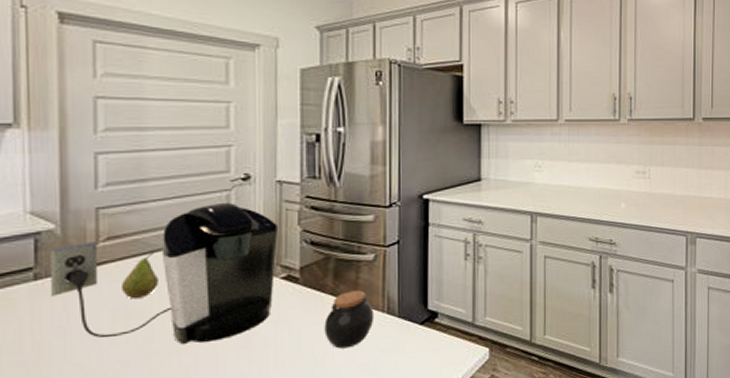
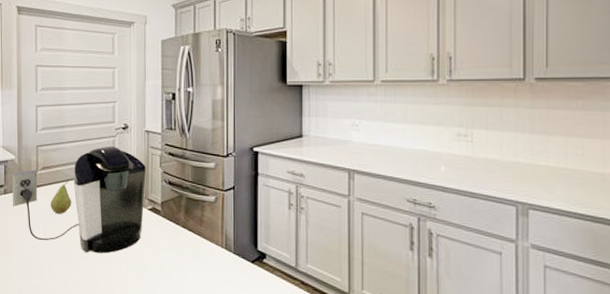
jar: present [324,290,374,349] -> none [178,225,215,274]

